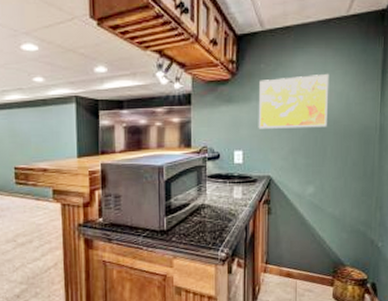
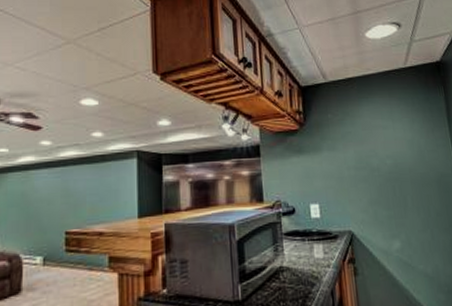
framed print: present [258,73,330,129] -> none [329,121,403,180]

